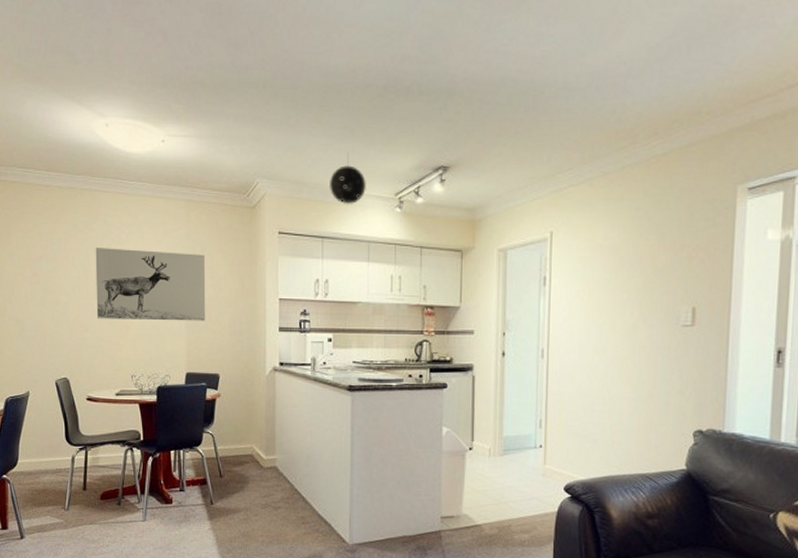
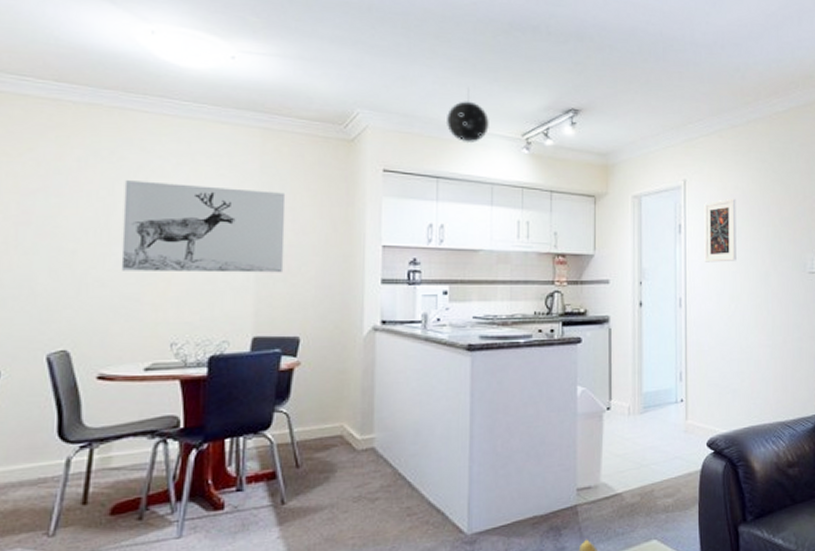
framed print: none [568,249,605,315] -> present [704,198,737,262]

